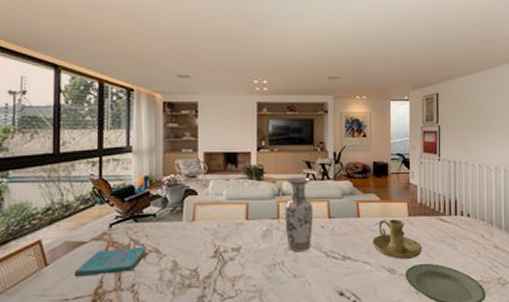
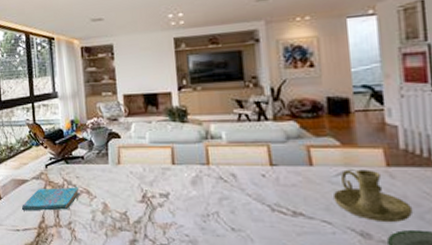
vase: present [285,177,314,253] -> none [215,118,251,204]

